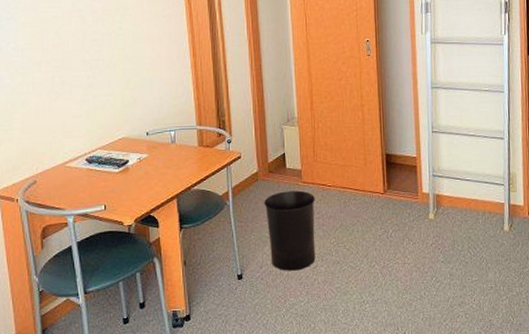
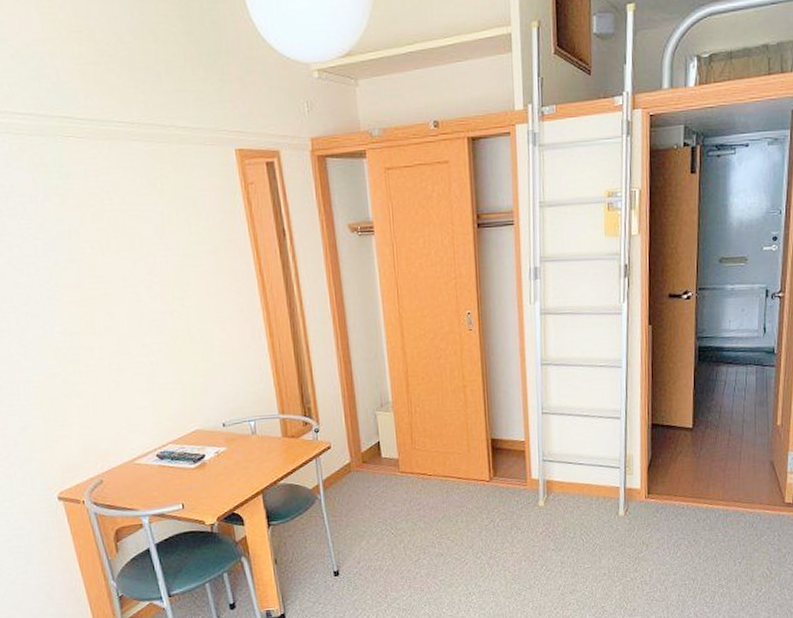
waste bin: present [264,190,316,271] -> none [359,481,417,566]

